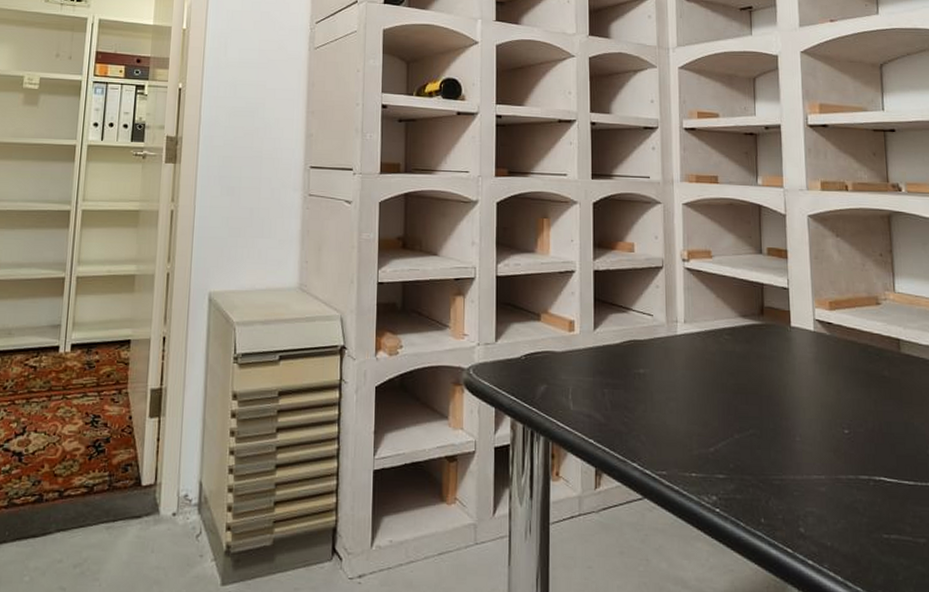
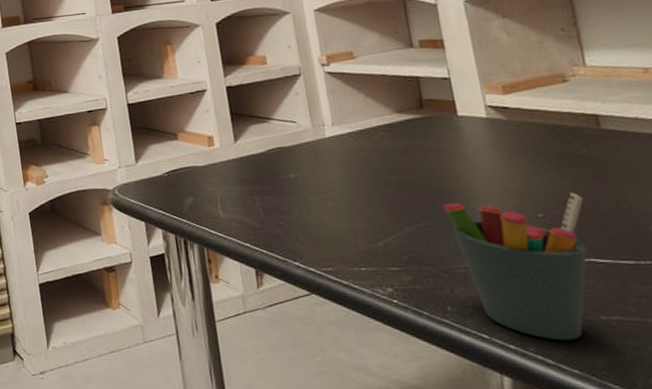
pen holder: none [769,411,881,558] -> present [443,192,588,341]

